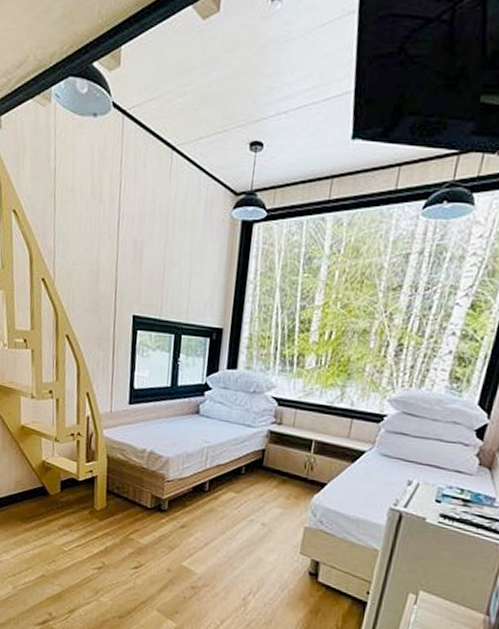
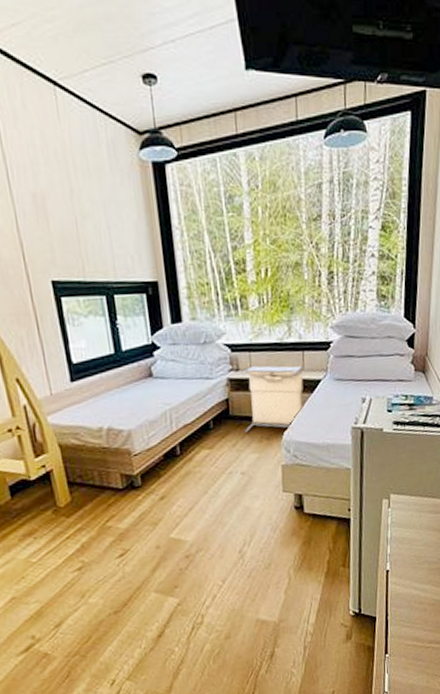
laundry hamper: none [274,423,348,493] -> present [241,365,304,432]

